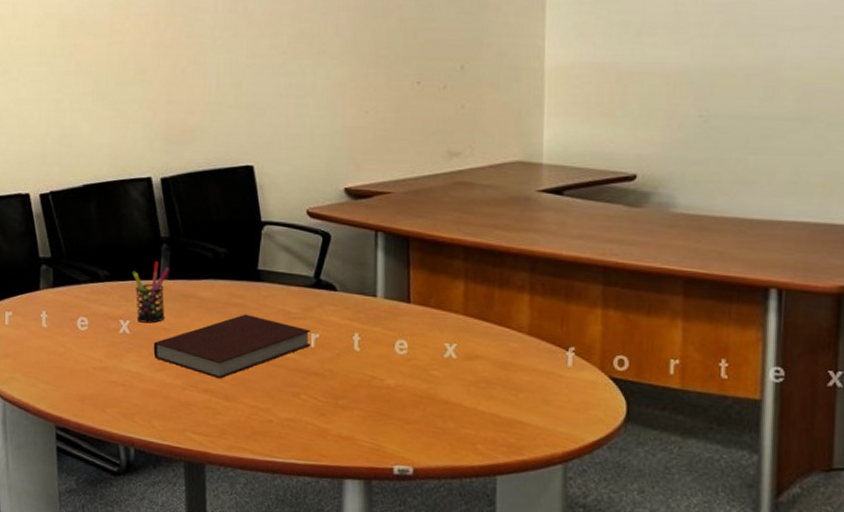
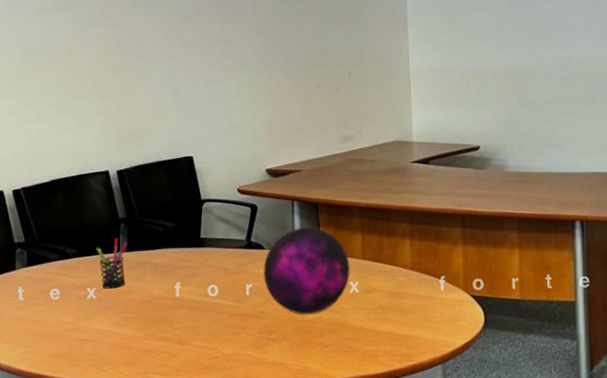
notebook: present [153,314,311,379] -> none [117,274,247,328]
decorative orb: none [332,266,448,380] -> present [262,227,351,315]

